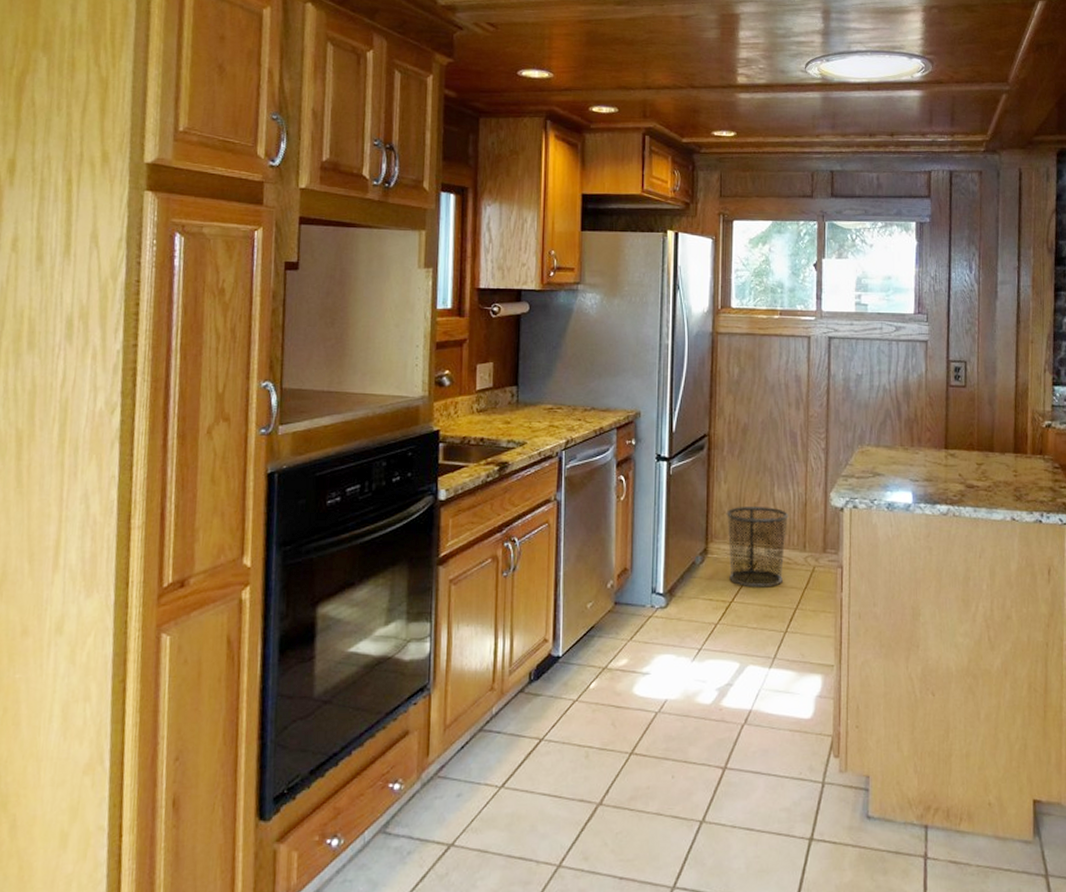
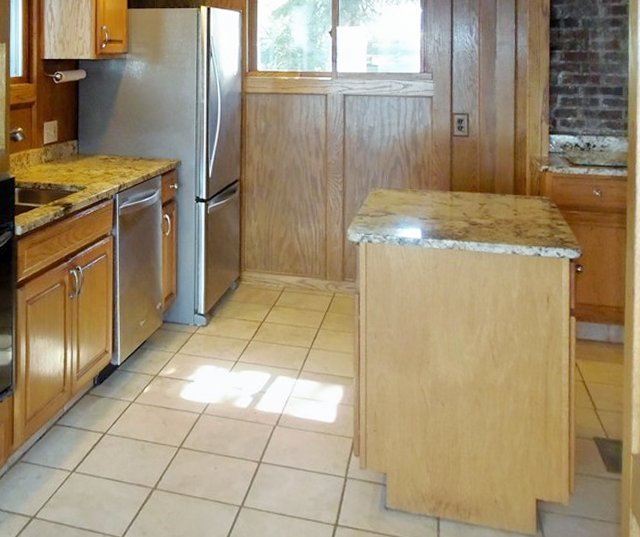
waste bin: present [726,507,789,588] -> none [256,241,311,310]

